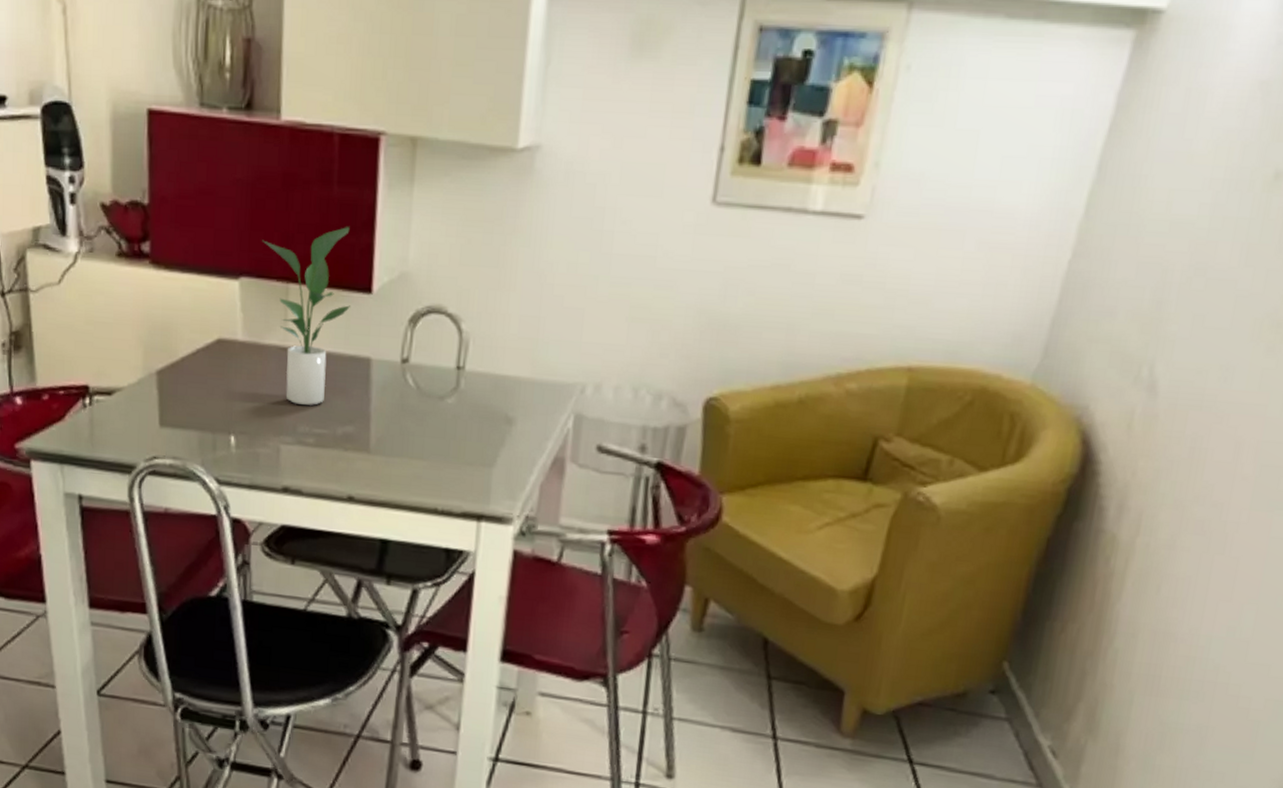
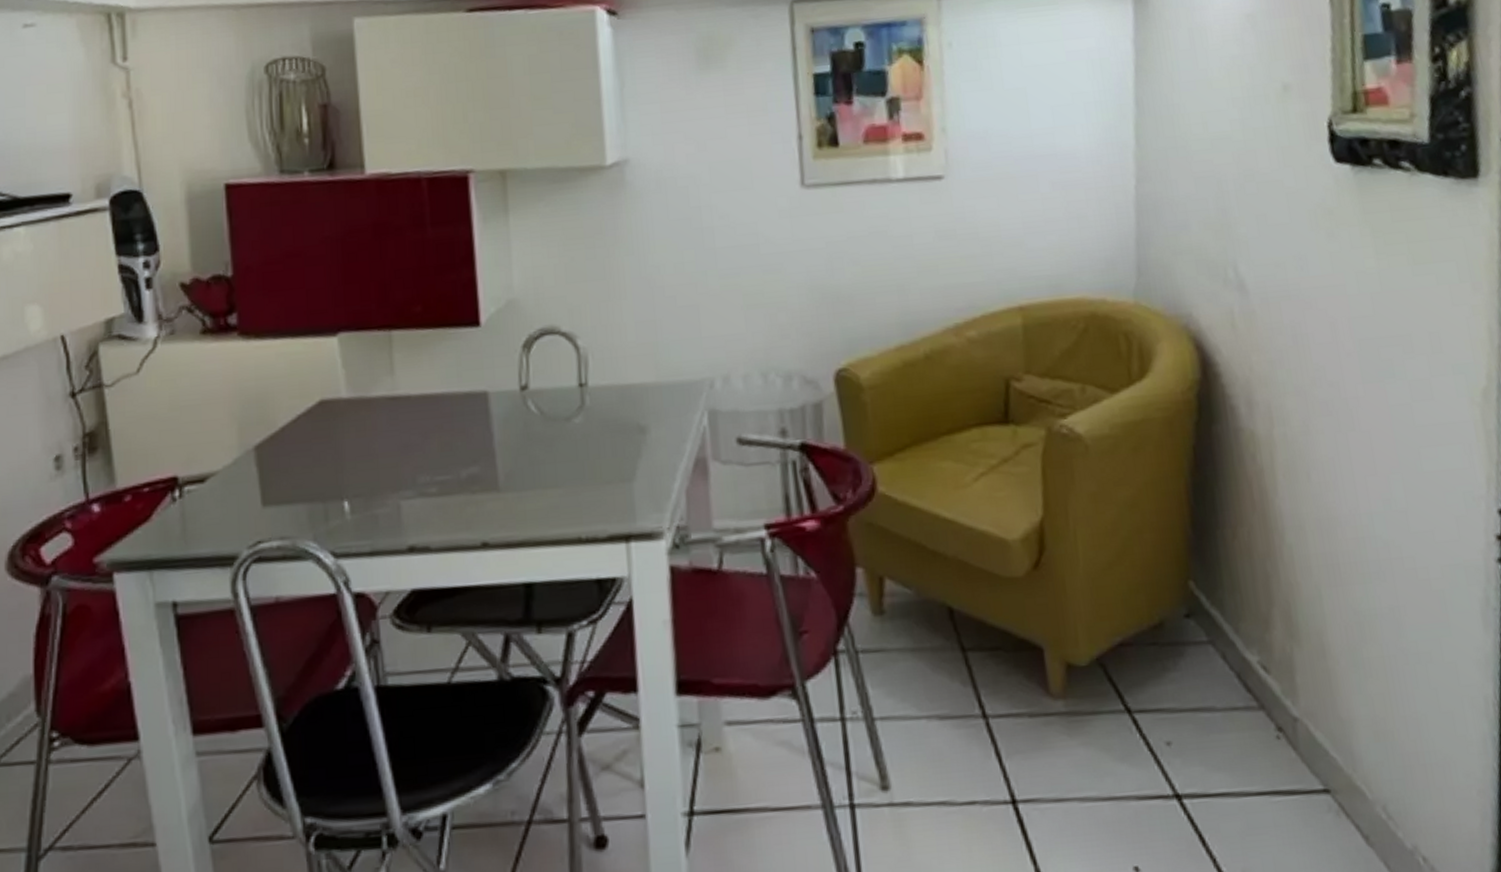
potted plant: present [262,226,350,406] -> none [358,264,459,455]

